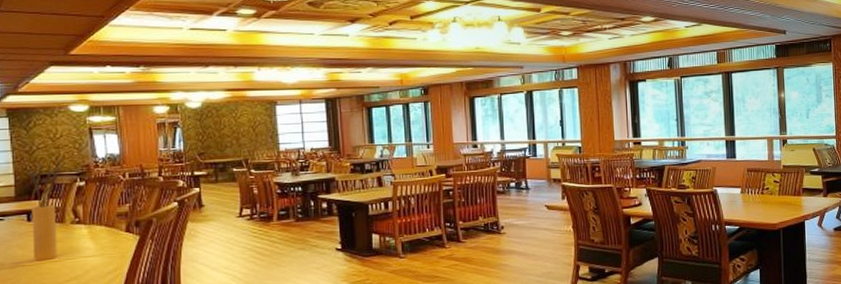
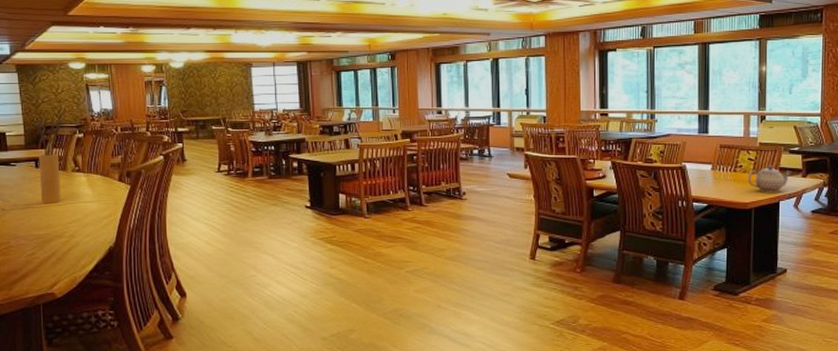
teapot: none [774,186,813,213] -> present [747,165,791,193]

